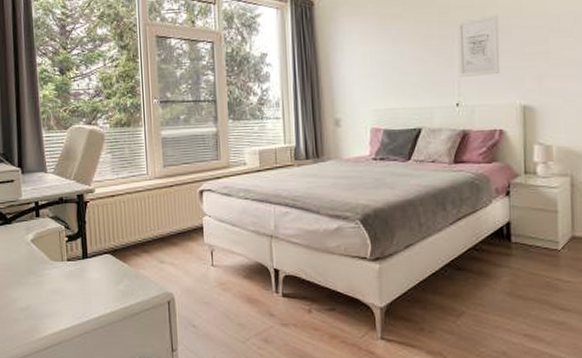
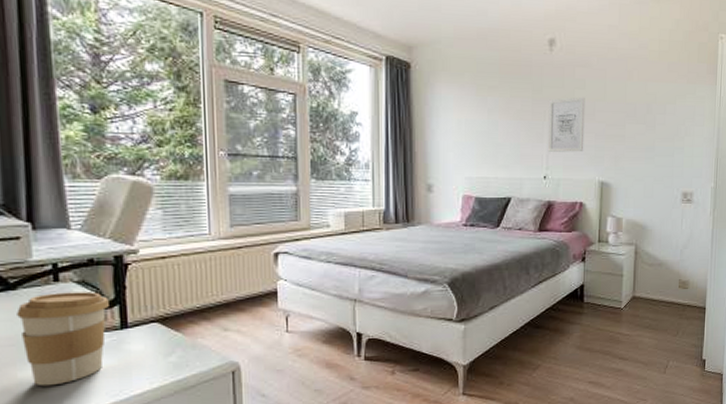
coffee cup: none [12,226,74,306] -> present [16,292,109,387]

